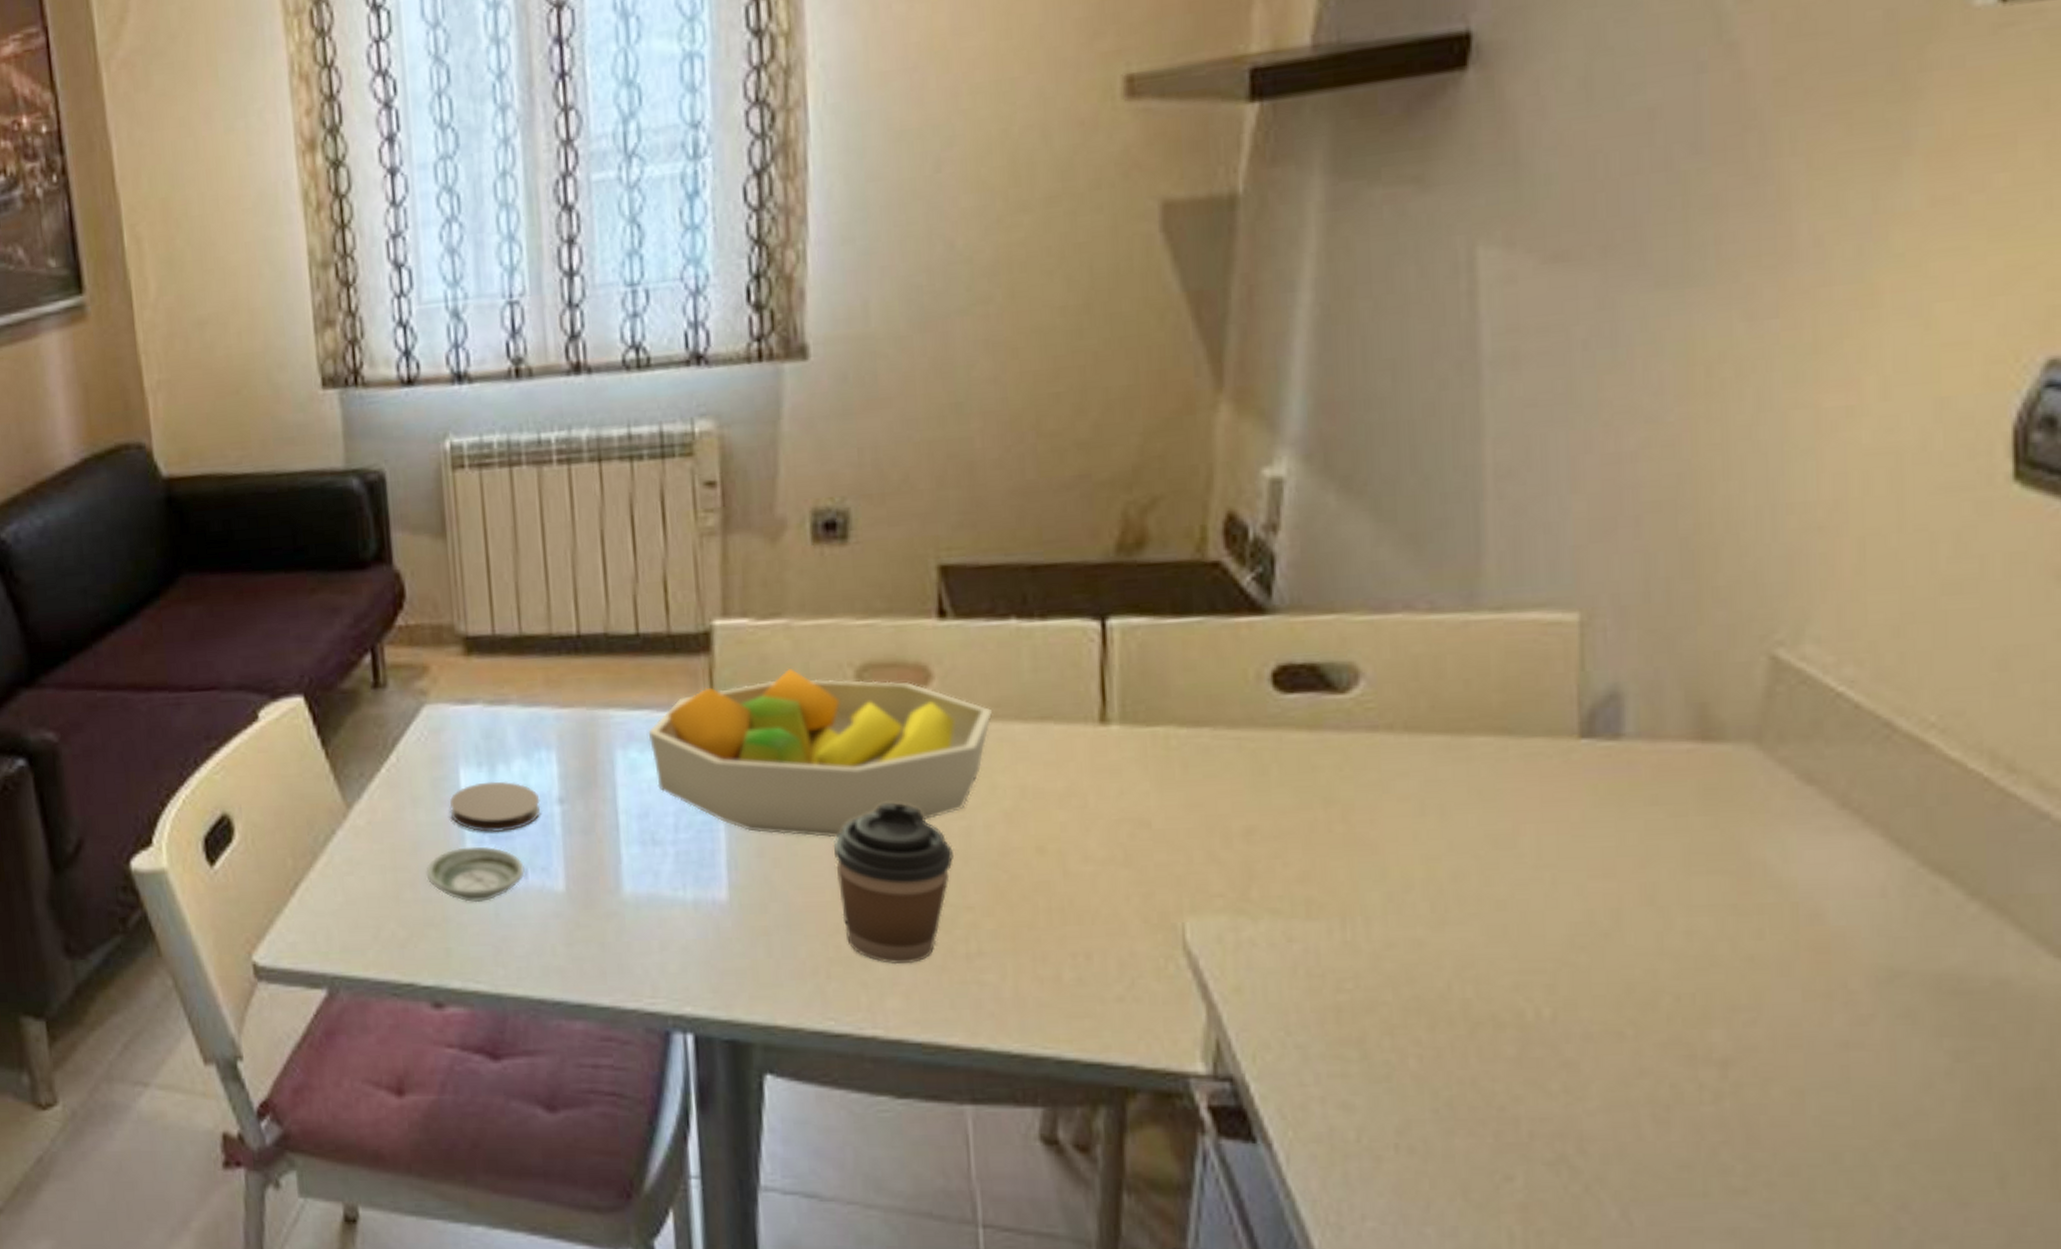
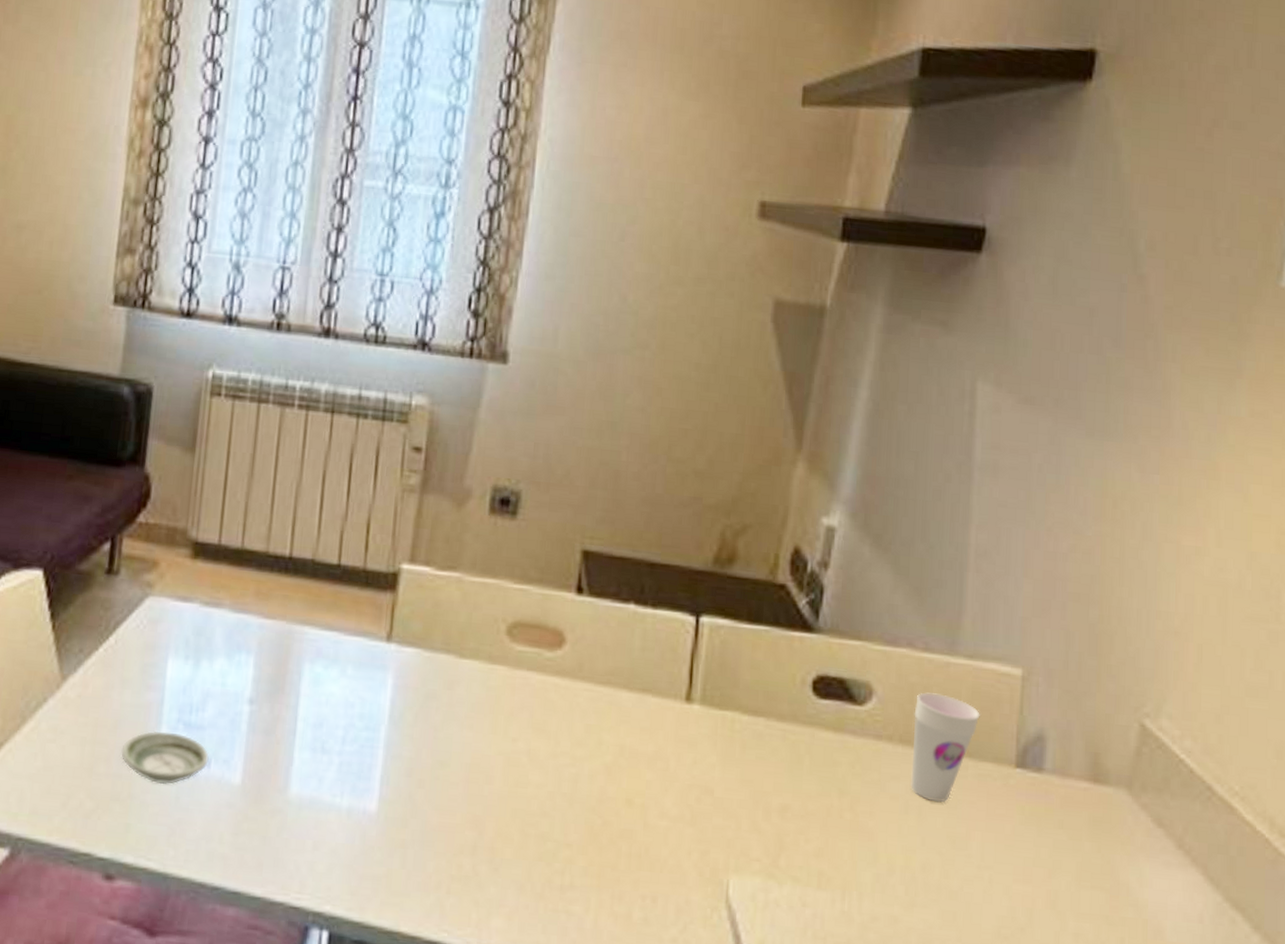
coaster: present [450,781,541,833] -> none [153,674,233,723]
fruit bowl: present [648,669,993,838] -> none [333,616,608,768]
coffee cup: present [834,802,953,965] -> none [467,743,562,889]
cup: none [1422,662,1520,797] -> present [911,692,980,803]

